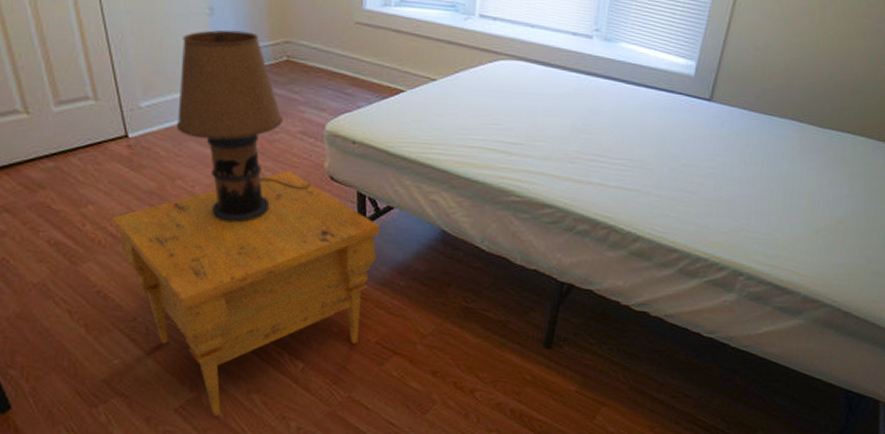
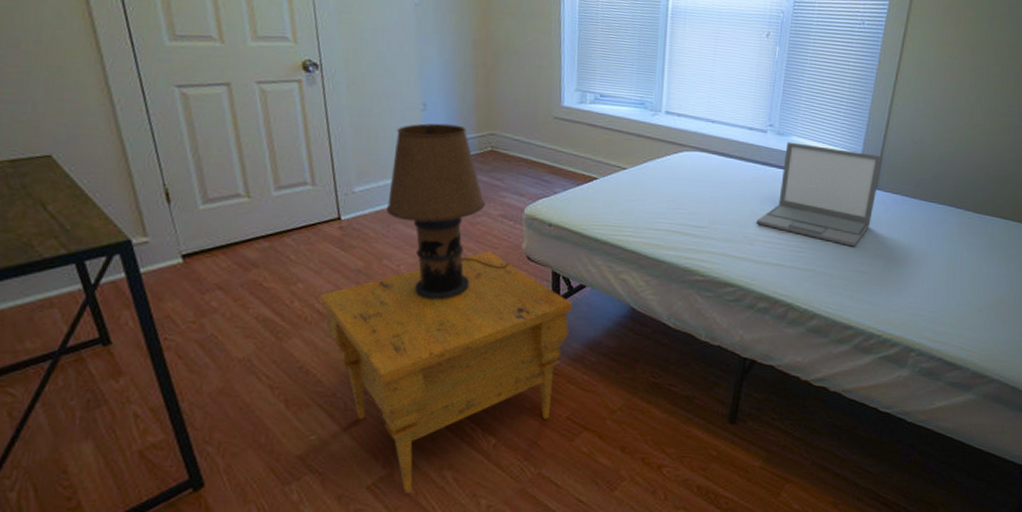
laptop: none [578,48,721,165] -> present [756,142,883,247]

